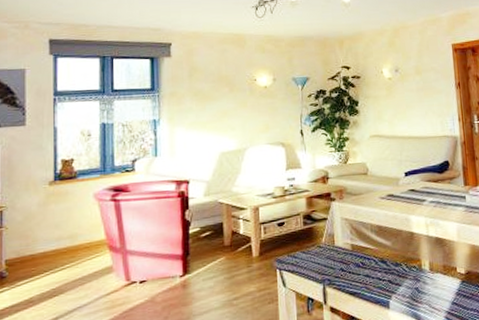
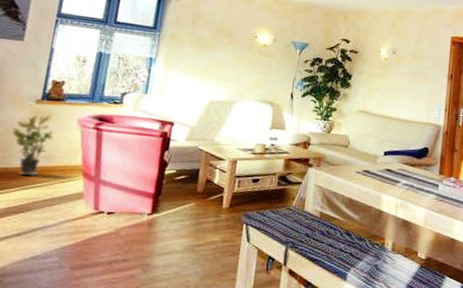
potted plant: none [31,194,72,260] -> present [12,112,53,176]

